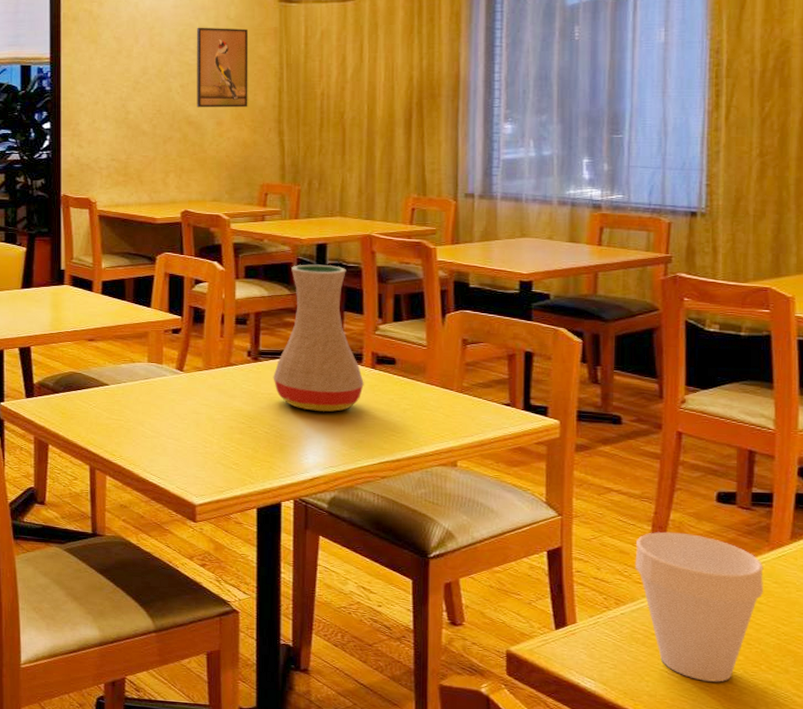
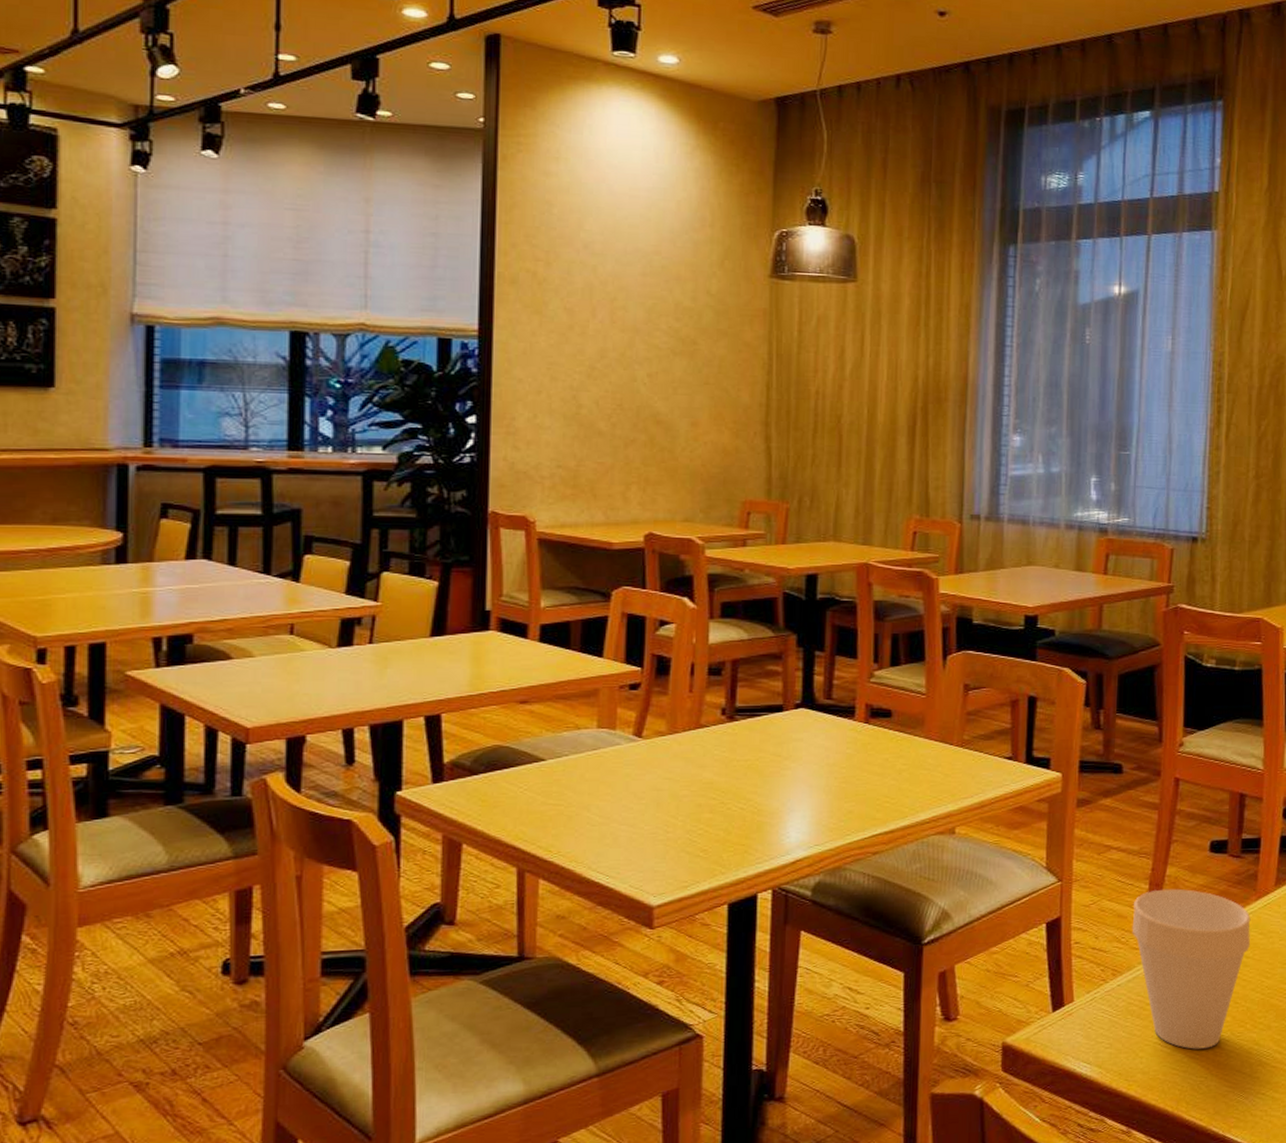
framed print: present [197,27,249,108] -> none [667,302,733,406]
vase: present [273,264,364,412] -> none [751,599,856,778]

